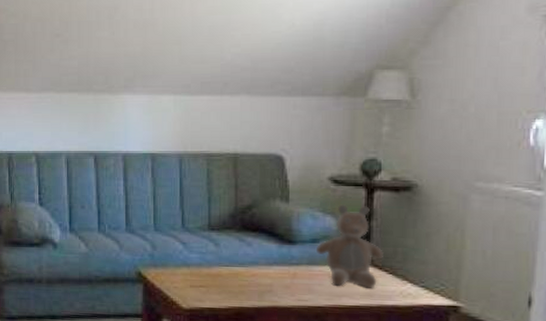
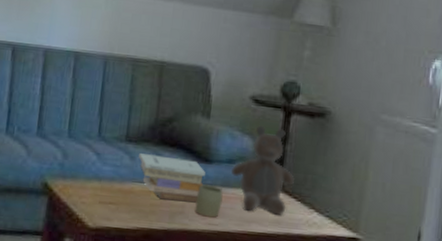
books: none [223,240,290,282] -> present [139,153,205,203]
mug: none [283,264,310,294] -> present [194,184,223,218]

